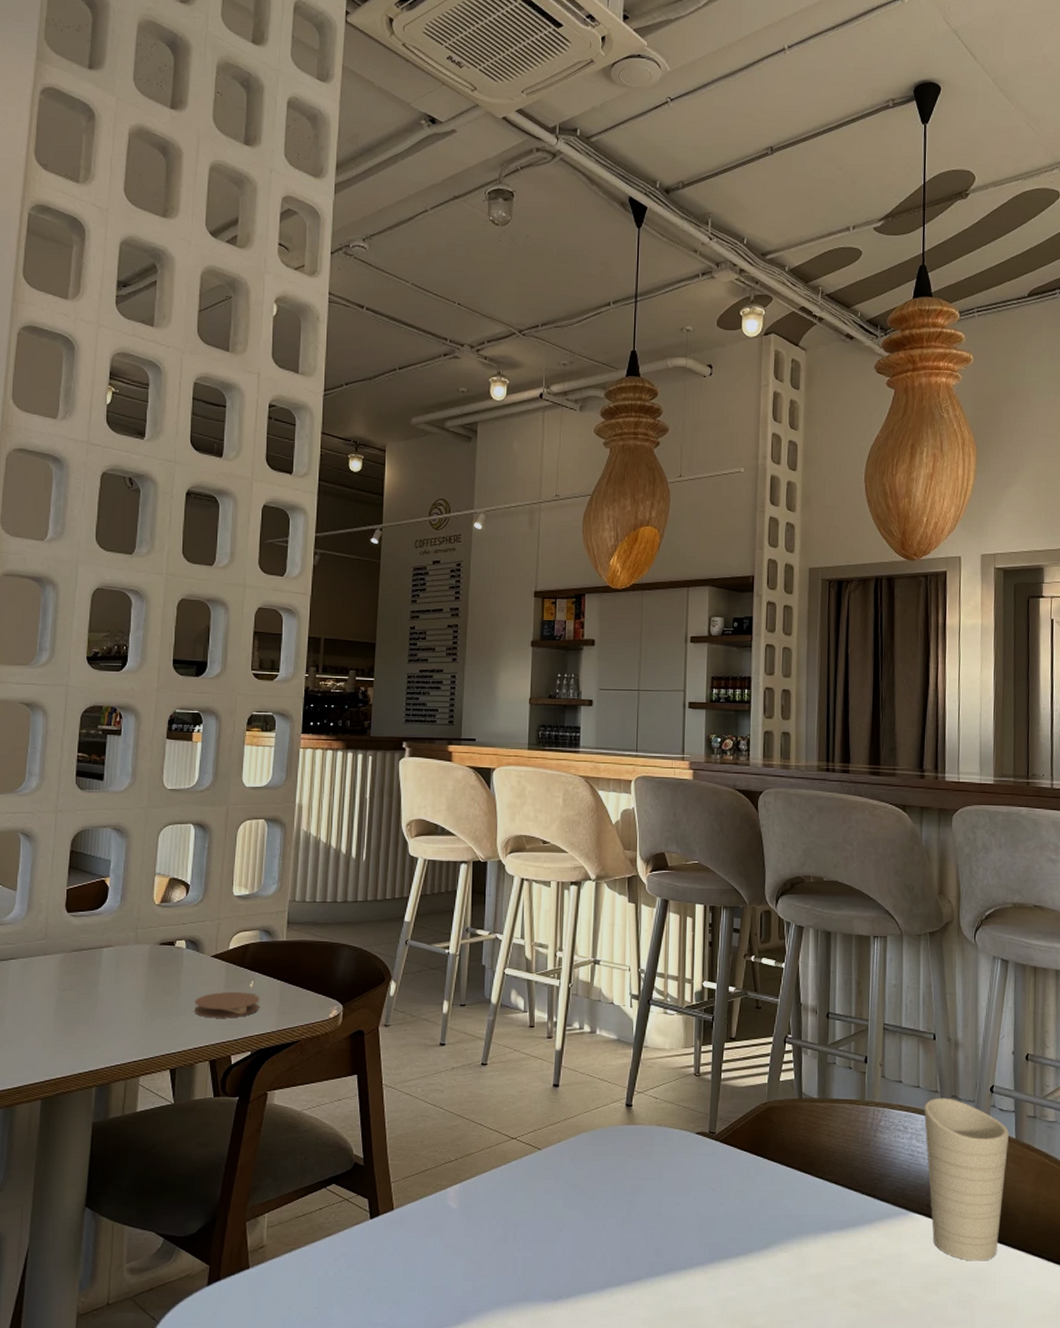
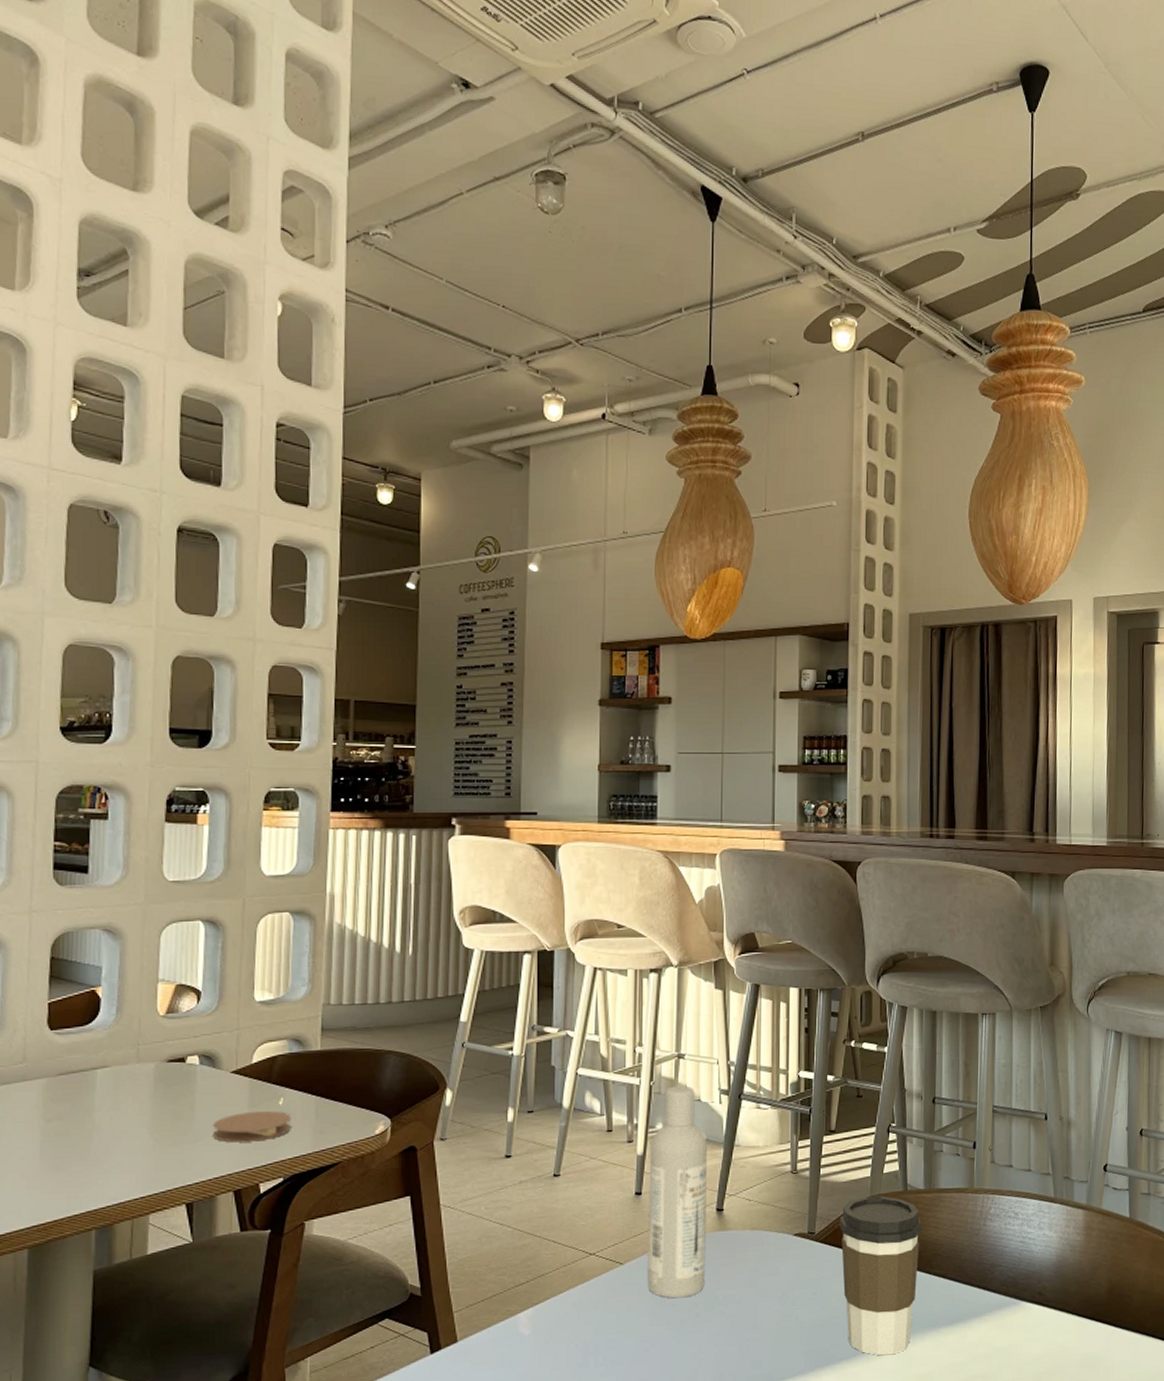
bottle: none [563,989,618,1185] -> present [648,1085,707,1299]
coffee cup: none [738,1102,816,1254] -> present [839,1196,922,1356]
cup: present [923,1097,1009,1261] -> none [1035,1179,1123,1347]

